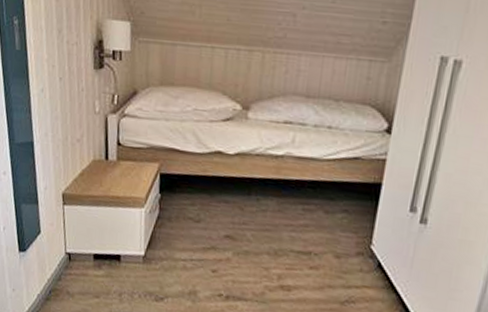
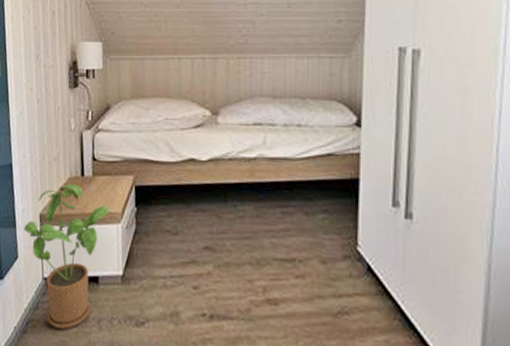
house plant: none [46,166,136,300] -> present [23,183,112,329]

